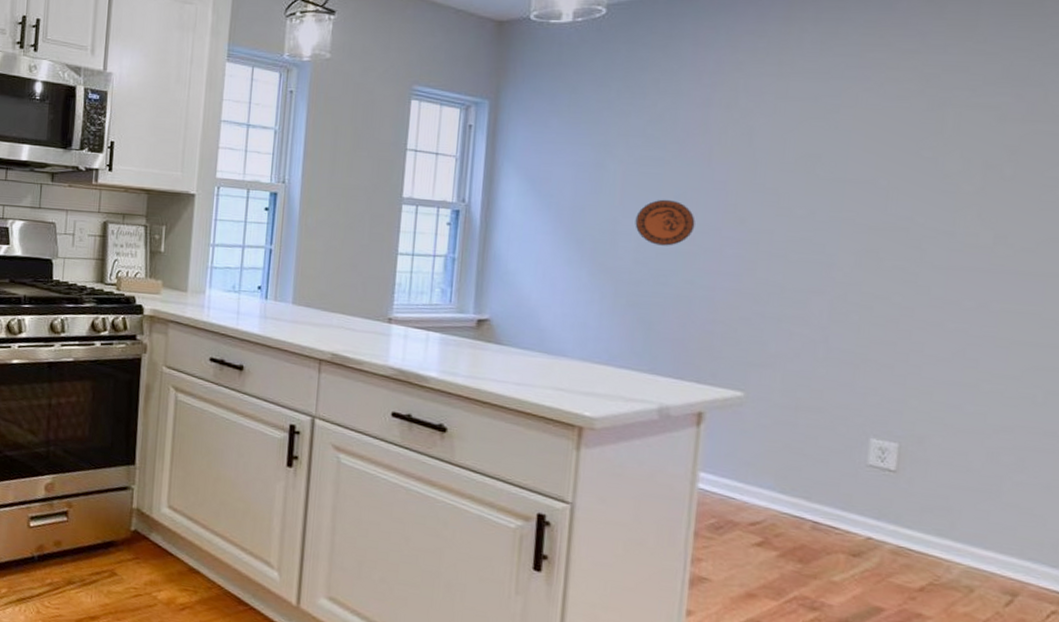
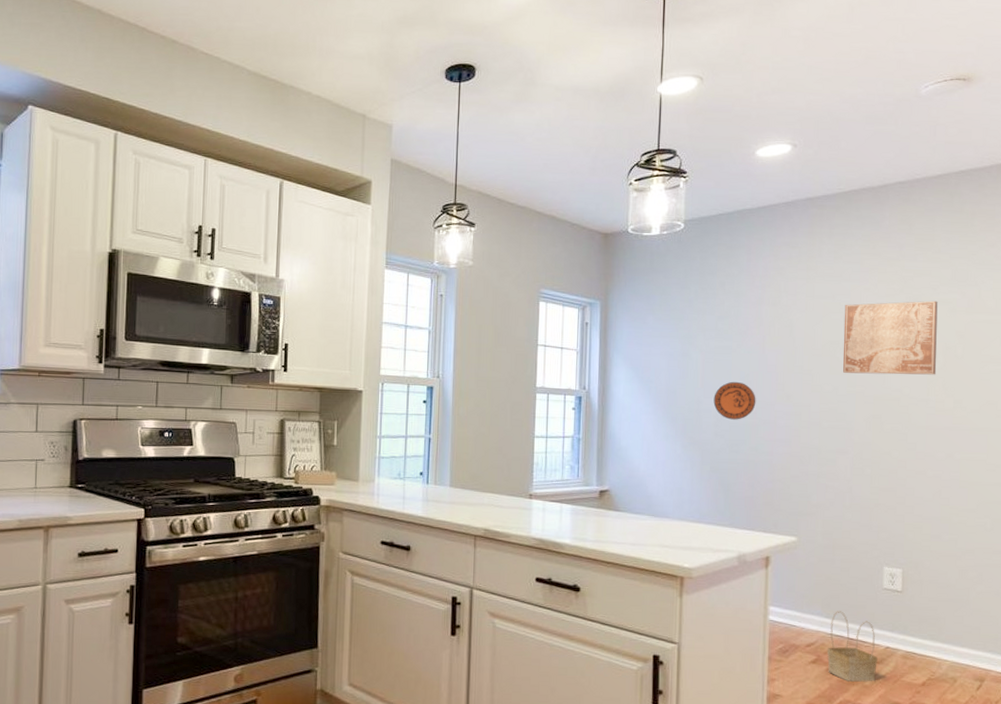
basket: none [778,486,854,578] -> present [826,611,878,683]
wall art: none [825,105,978,201] -> present [843,300,938,375]

